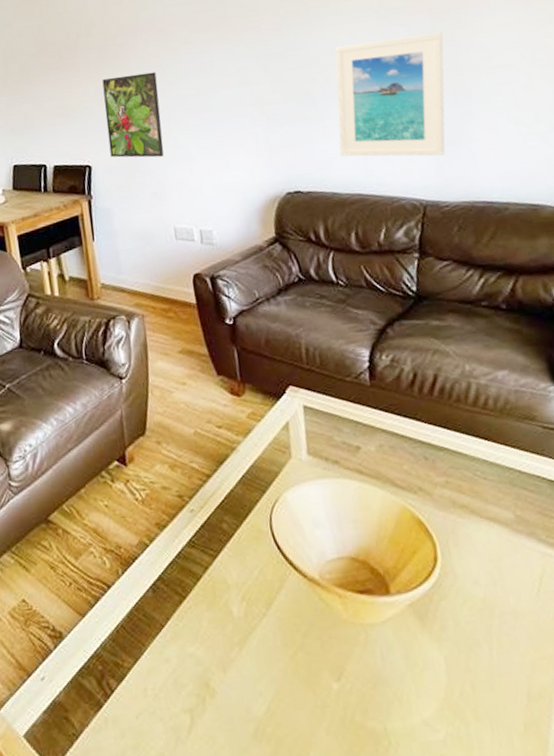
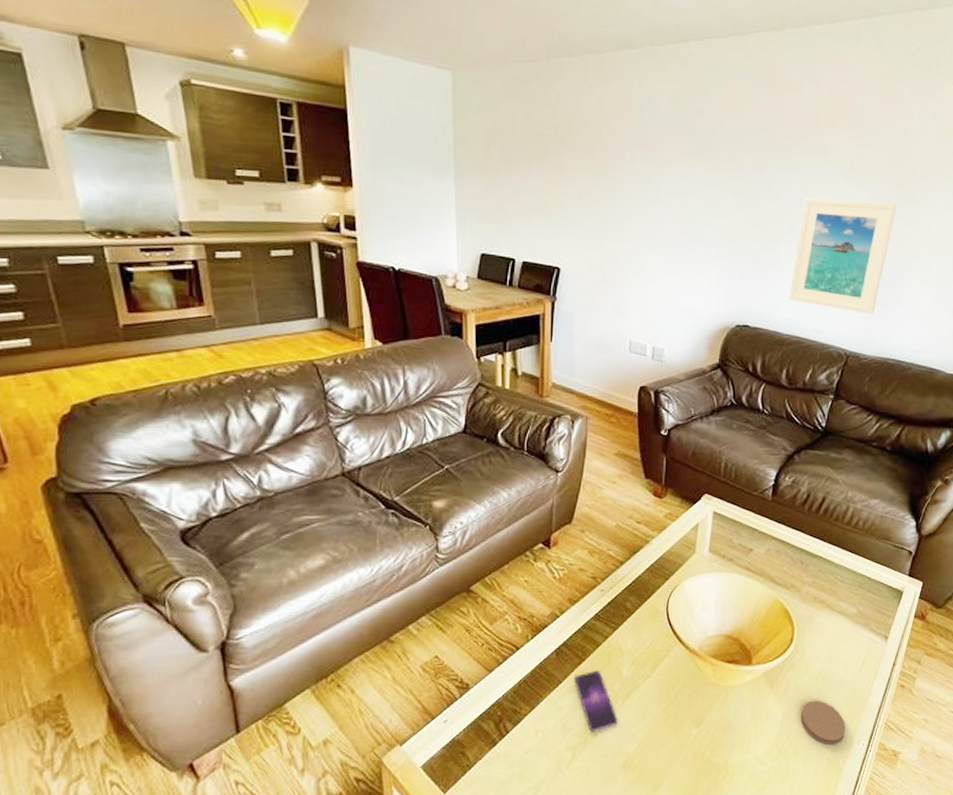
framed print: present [102,72,164,158] -> none [581,183,638,271]
smartphone: none [178,609,238,690] -> present [574,670,618,733]
coaster: none [470,639,540,704] -> present [800,700,846,746]

